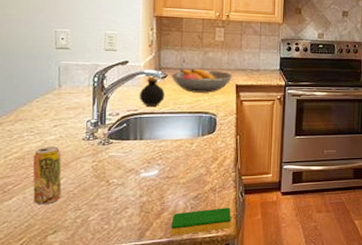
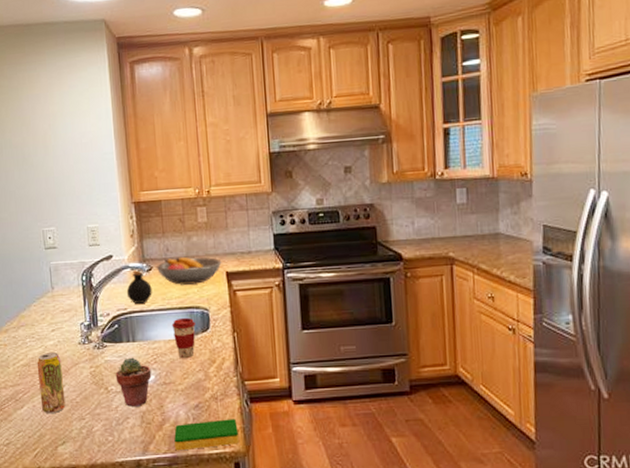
potted succulent: none [118,154,156,198] -> present [115,357,152,407]
coffee cup: none [180,121,203,157] -> present [172,317,196,359]

